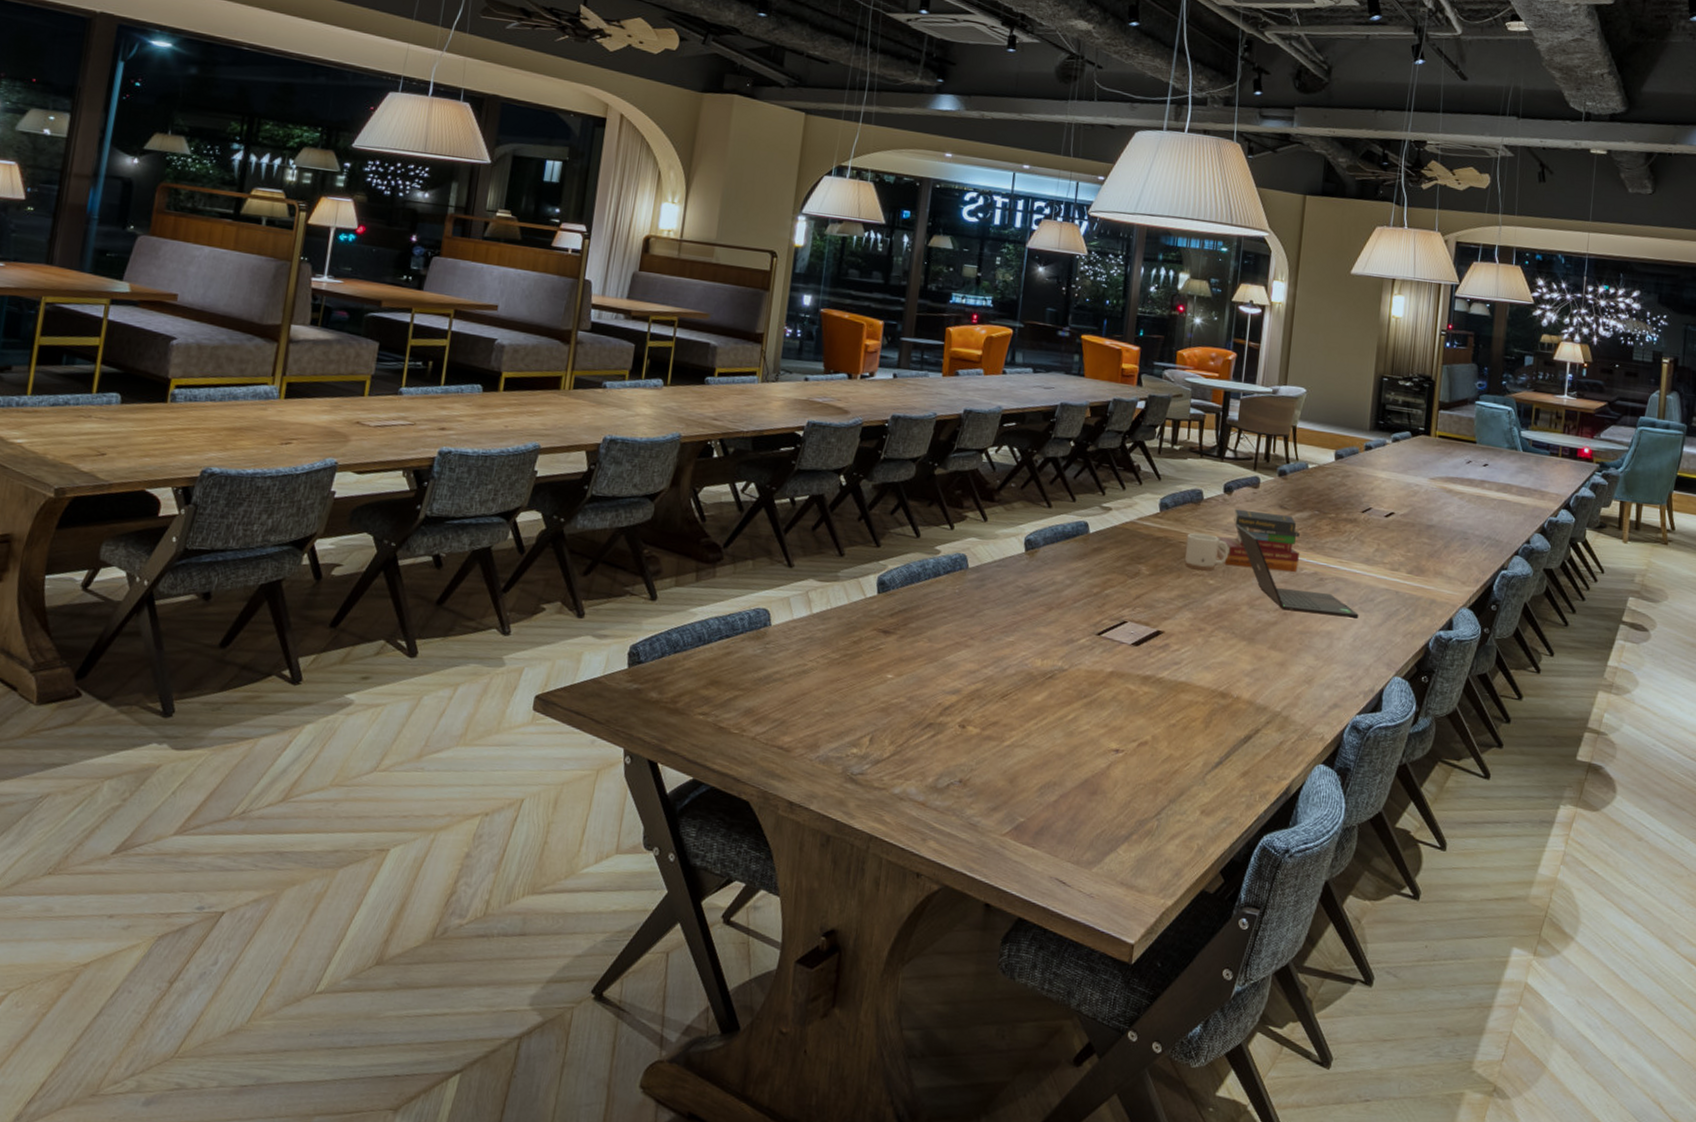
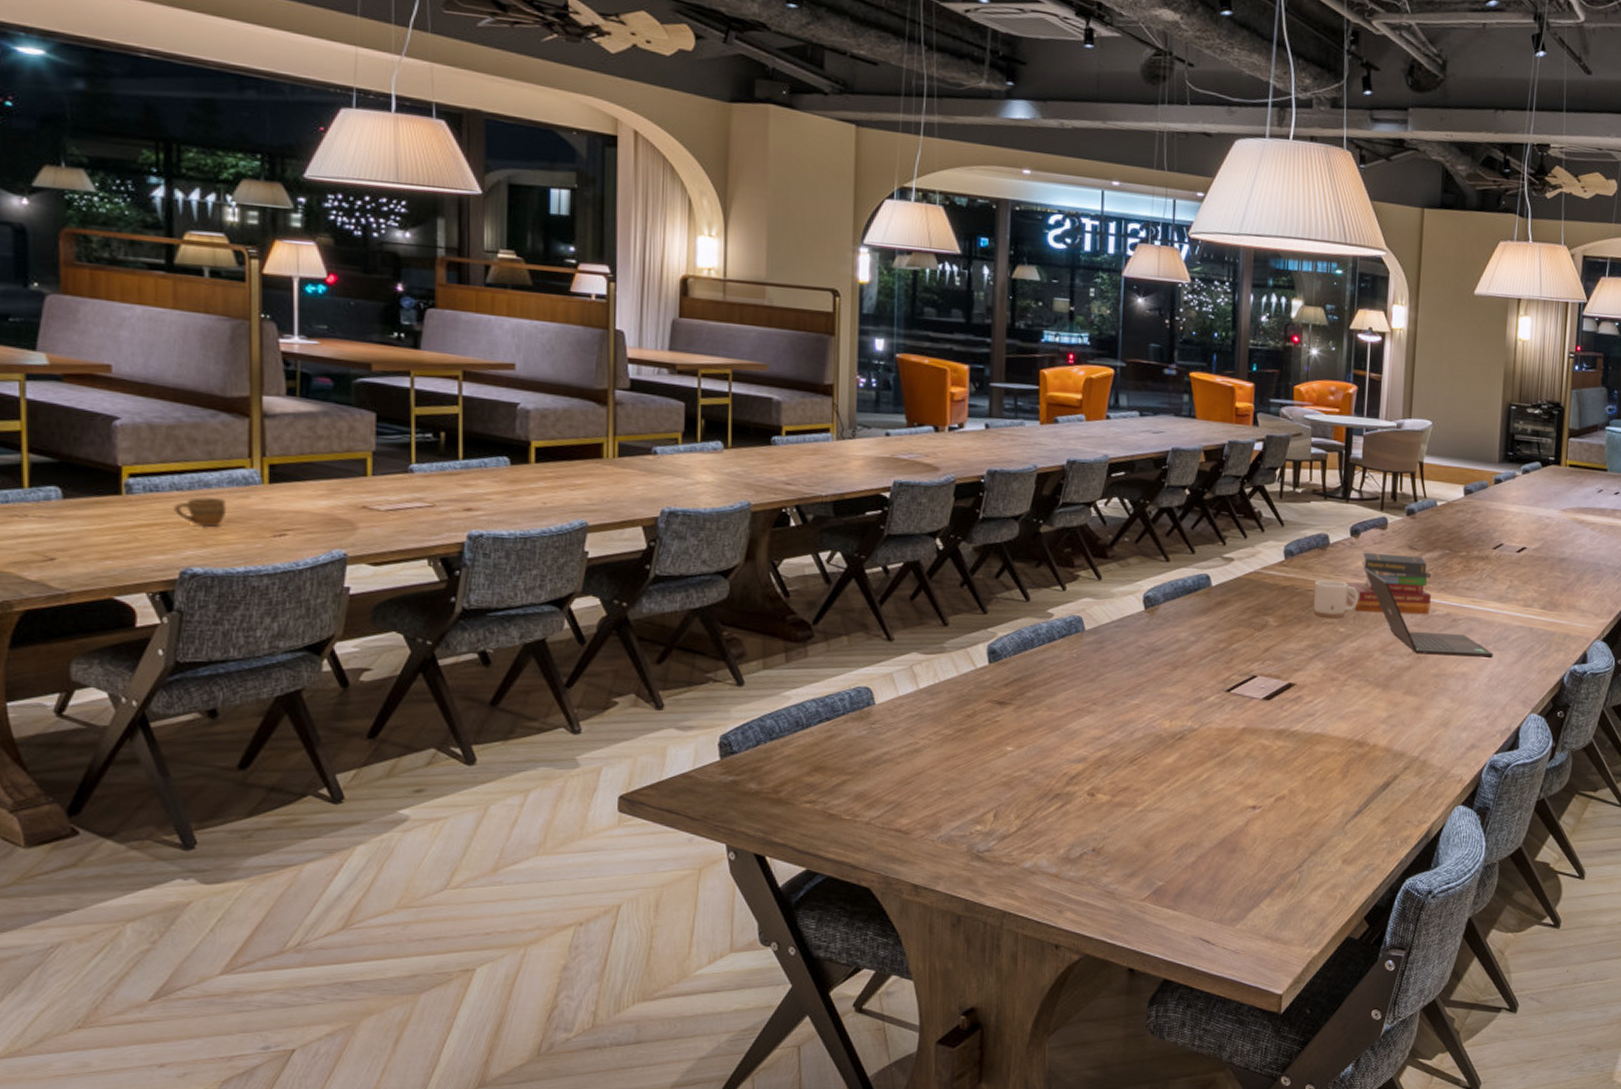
cup: none [204,408,248,434] -> present [172,497,227,528]

